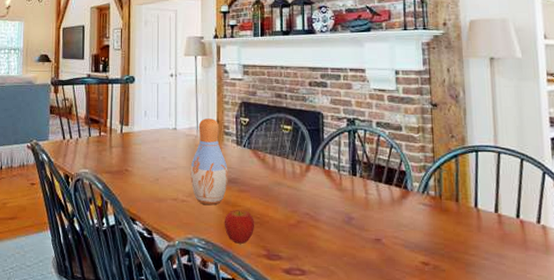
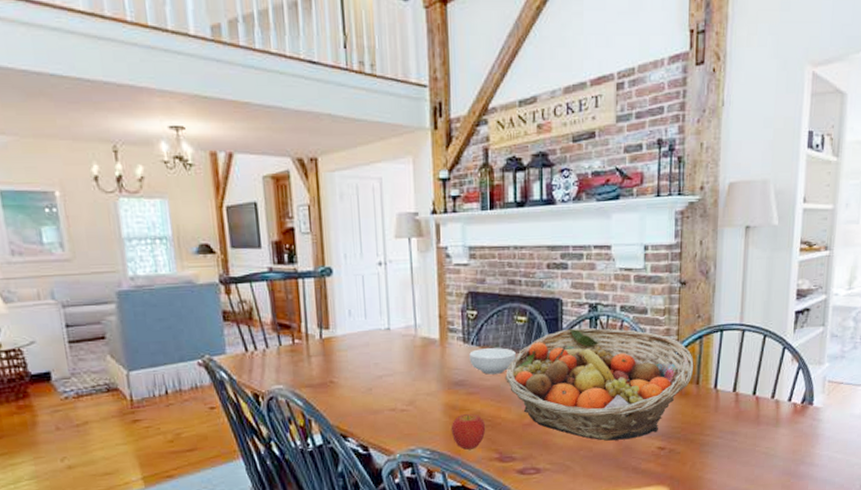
vase: present [190,118,228,206] -> none [409,314,454,413]
cereal bowl: none [242,151,282,175] -> present [469,348,516,375]
fruit basket: none [273,139,452,251] -> present [506,327,694,441]

